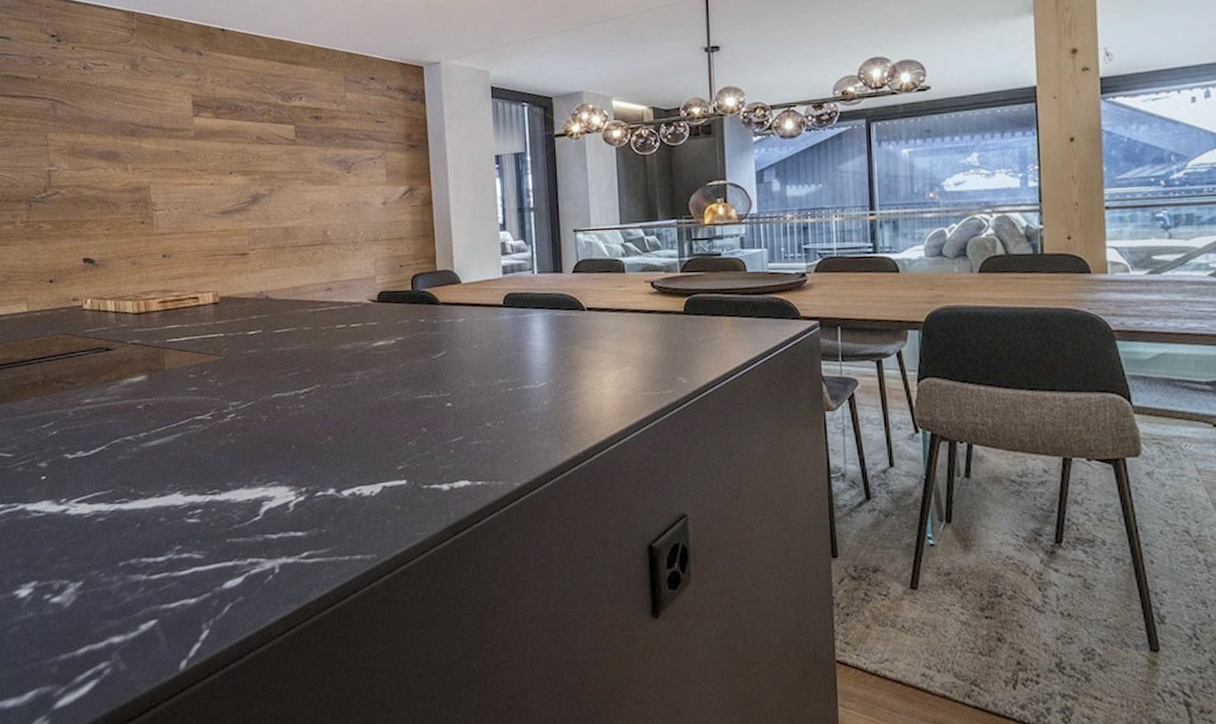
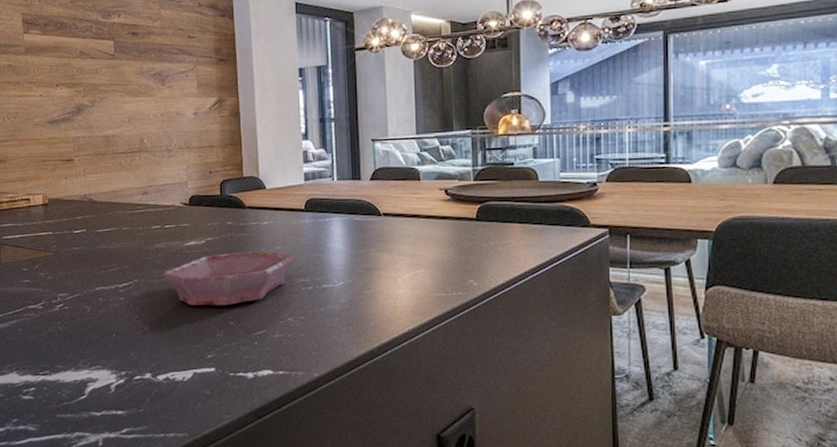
bowl: none [348,351,495,412] -> present [163,251,297,305]

